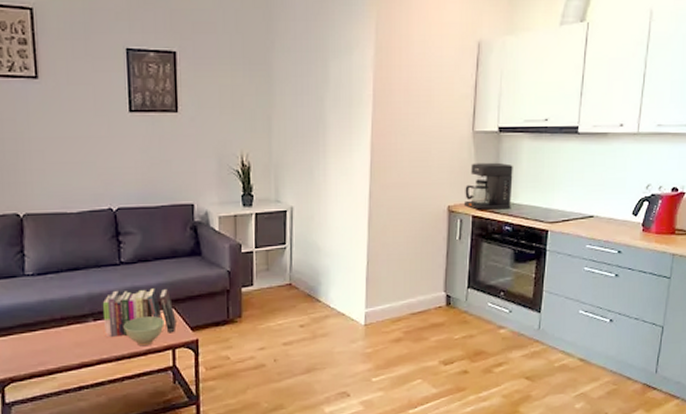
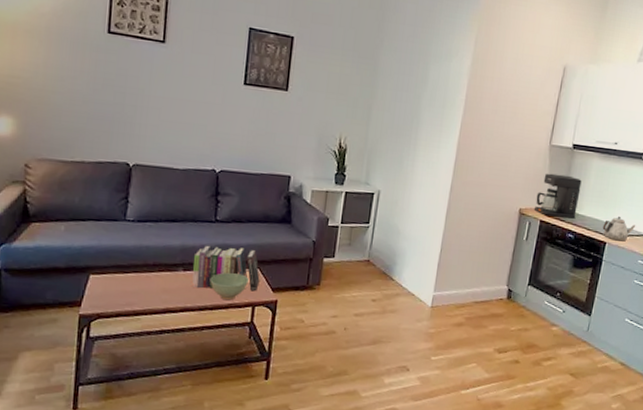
teapot: none [542,200,579,227] -> present [602,217,636,242]

